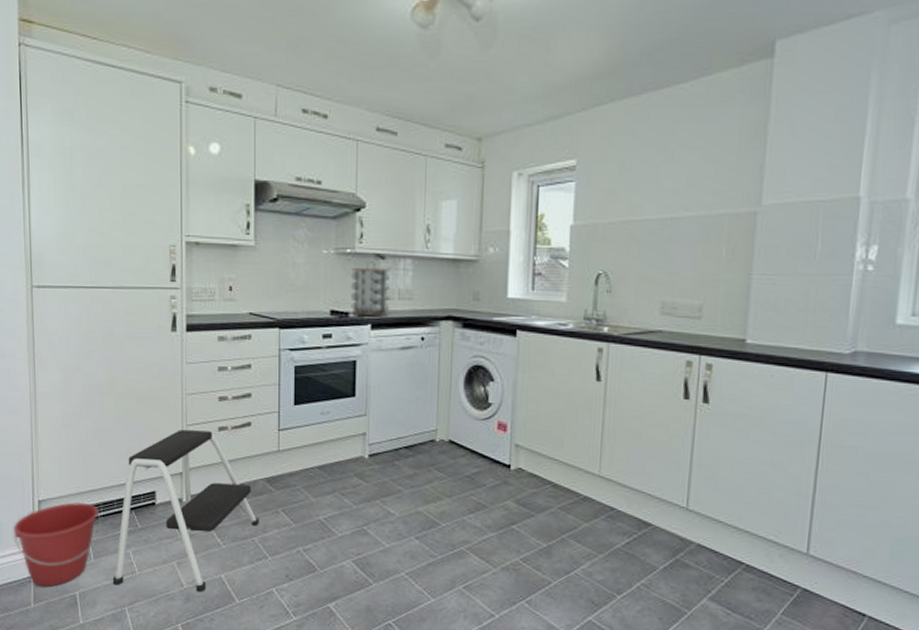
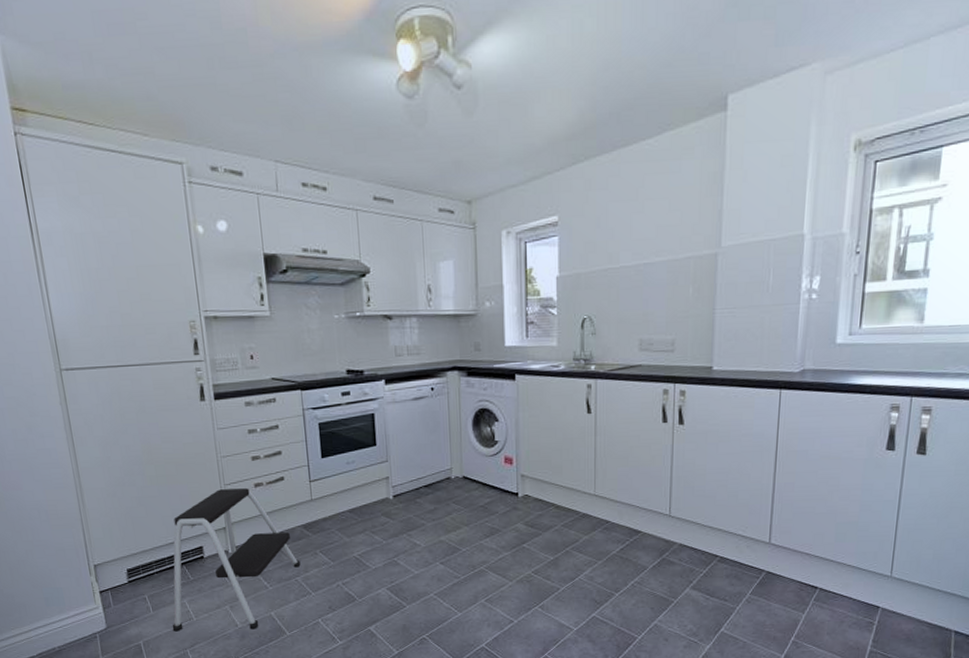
bucket: present [13,501,102,587] -> none [73,562,156,641]
spice rack: present [351,259,390,317] -> none [362,320,400,373]

